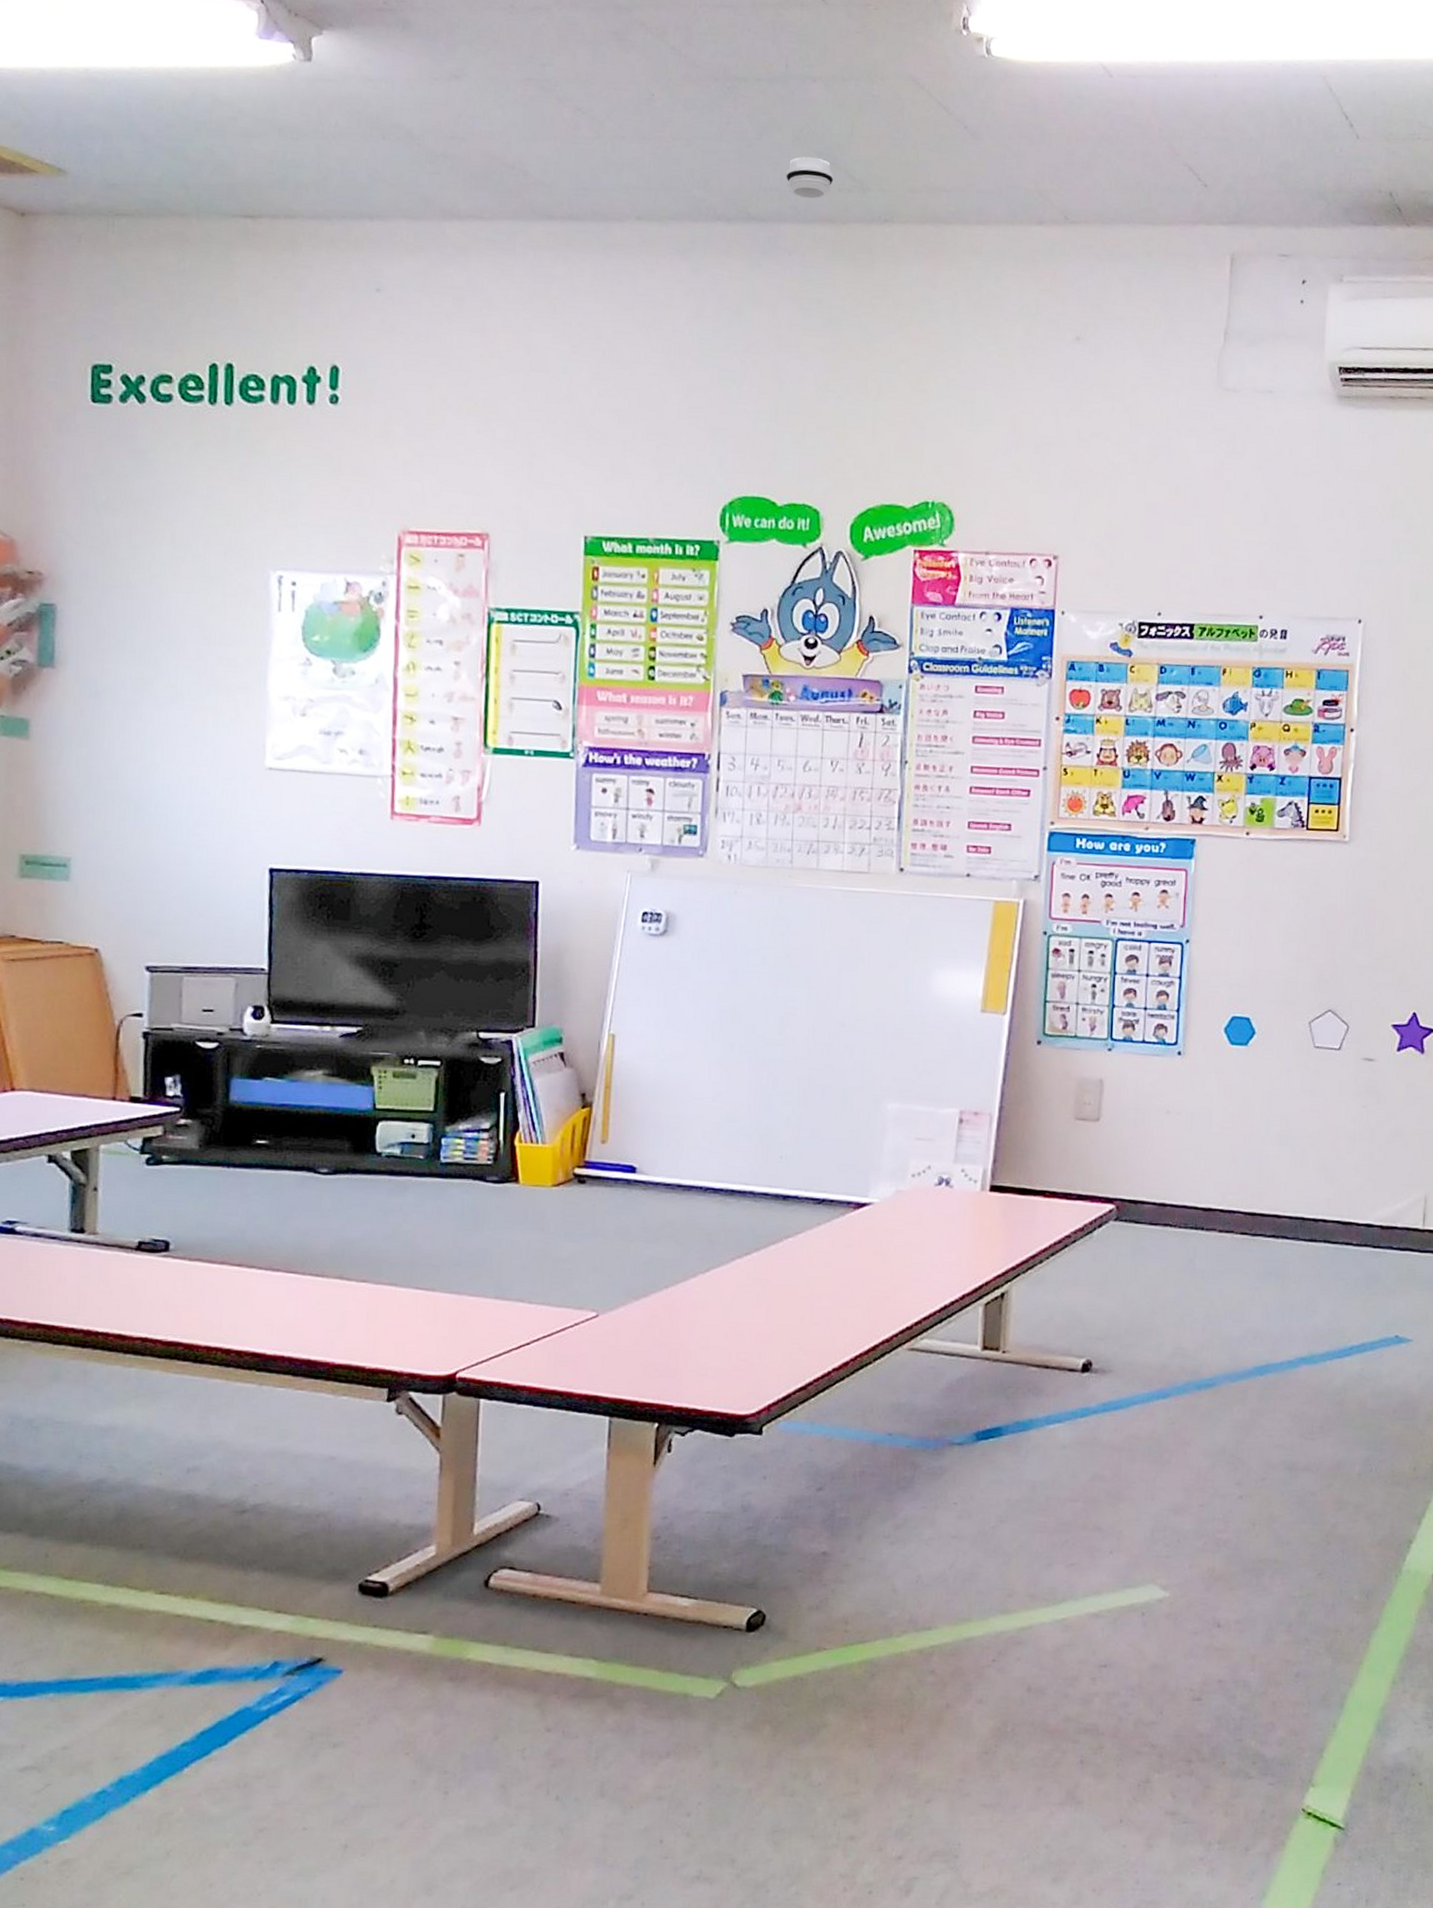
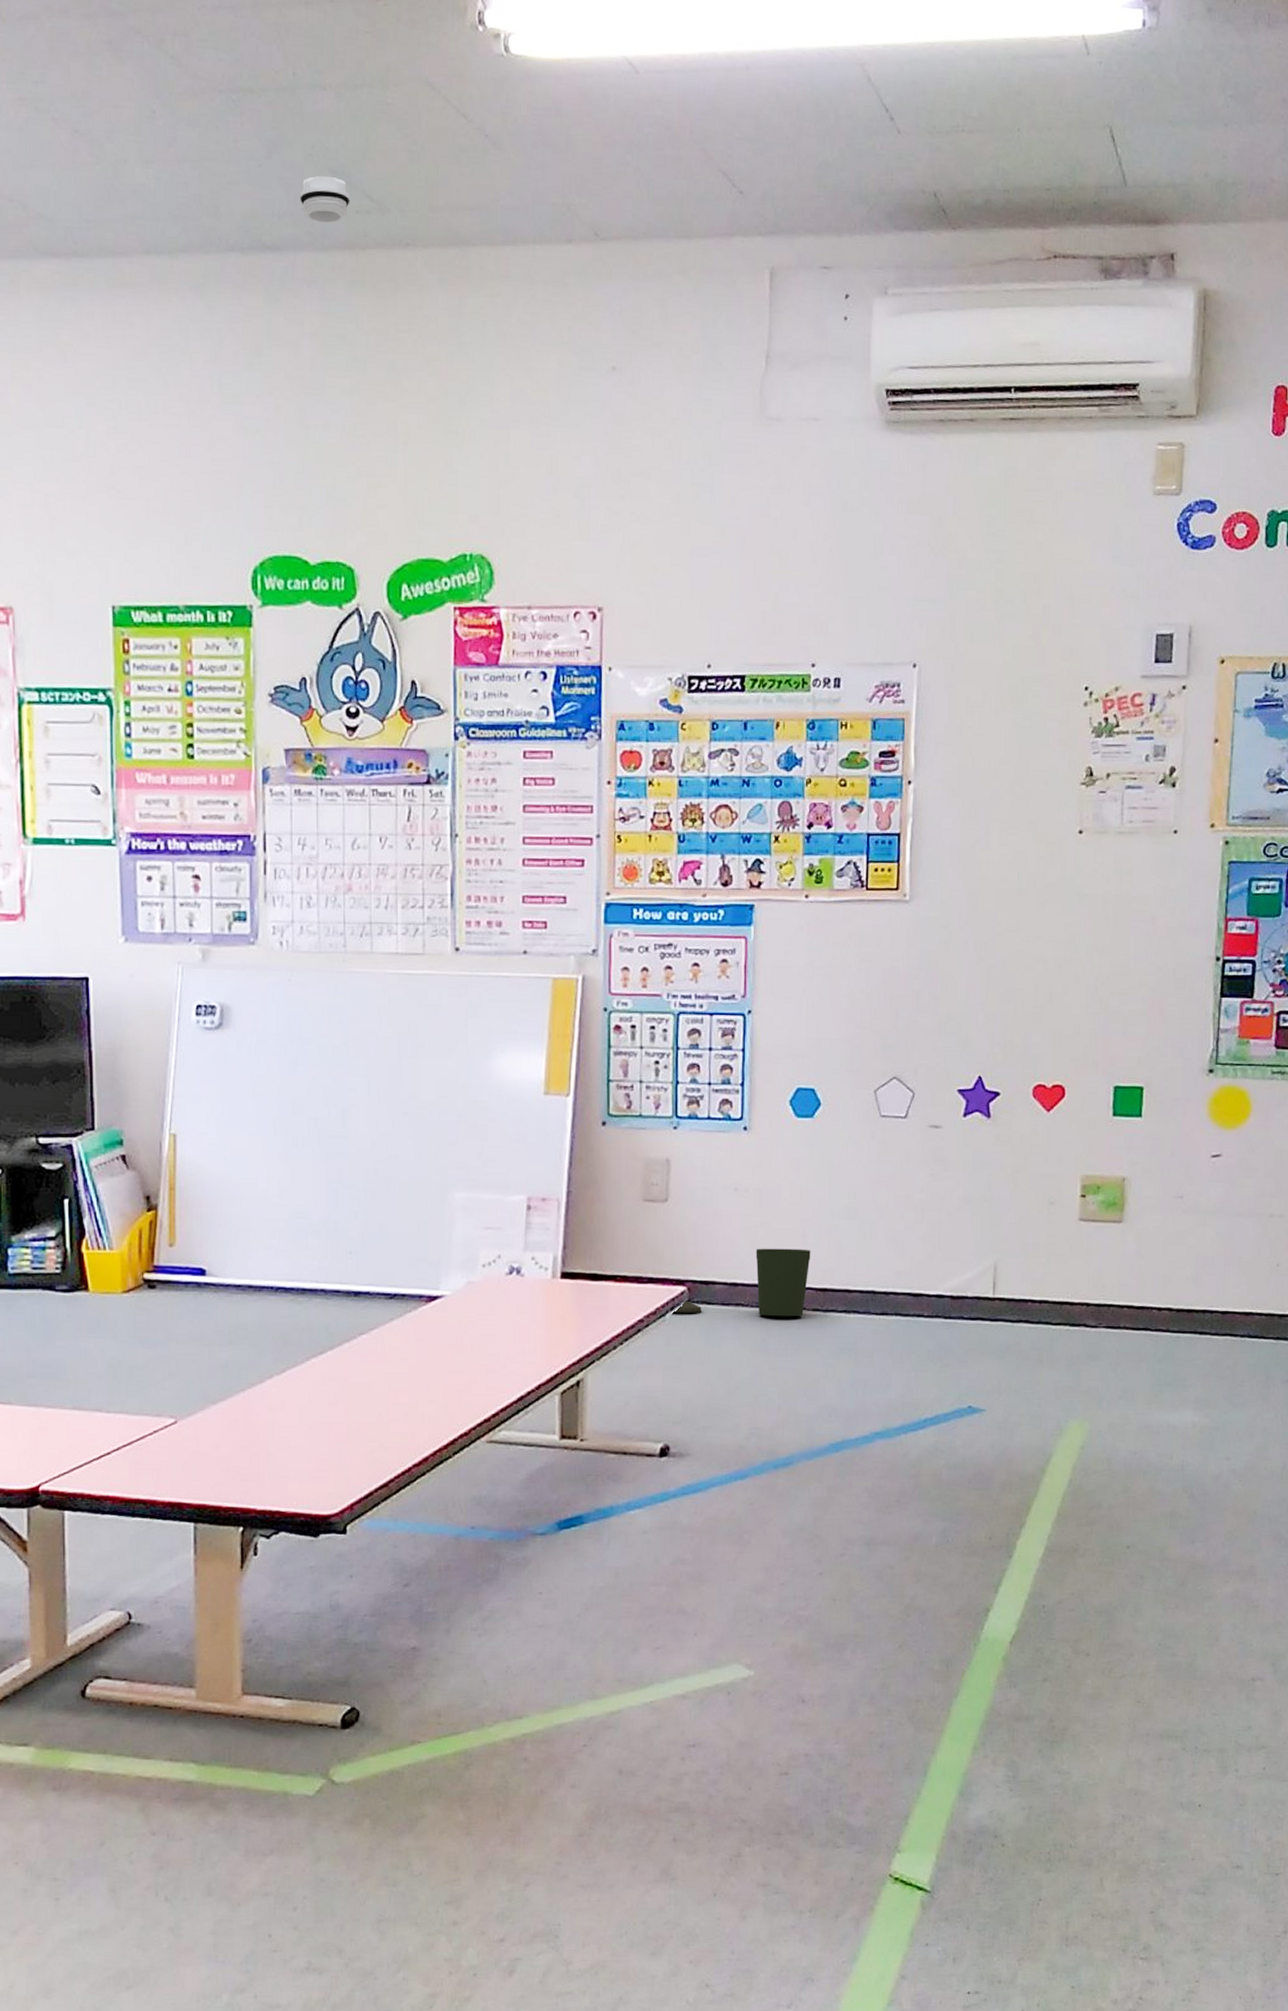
trash can: none [1101,1170,1241,1240] -> present [674,1248,811,1317]

